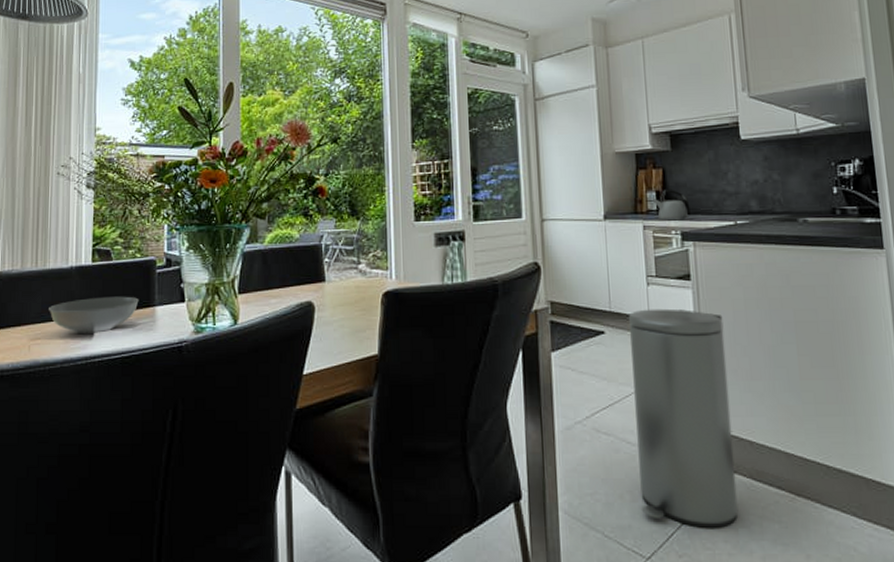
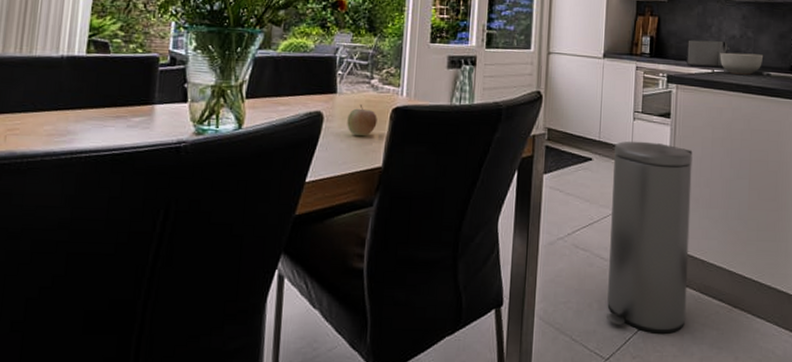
bowl: present [49,296,139,335] -> none [31,90,137,129]
fruit: none [338,291,369,324] -> present [347,104,377,137]
kettle: present [653,190,691,221] -> none [647,36,677,65]
toaster: none [701,188,754,220] -> present [687,40,731,68]
bowl: none [741,198,797,224] -> present [719,52,764,75]

